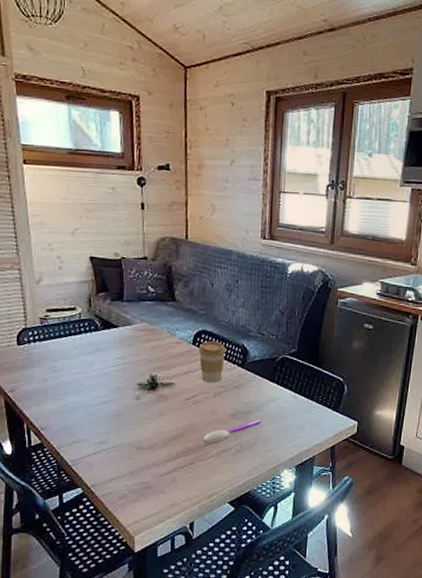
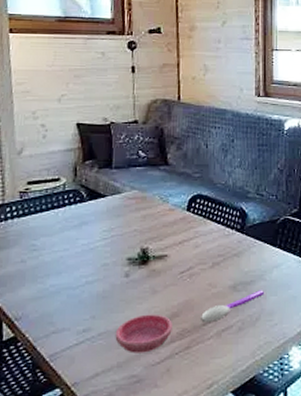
saucer: none [127,432,178,465] -> present [115,314,172,353]
coffee cup: present [198,341,225,383] -> none [193,205,223,252]

